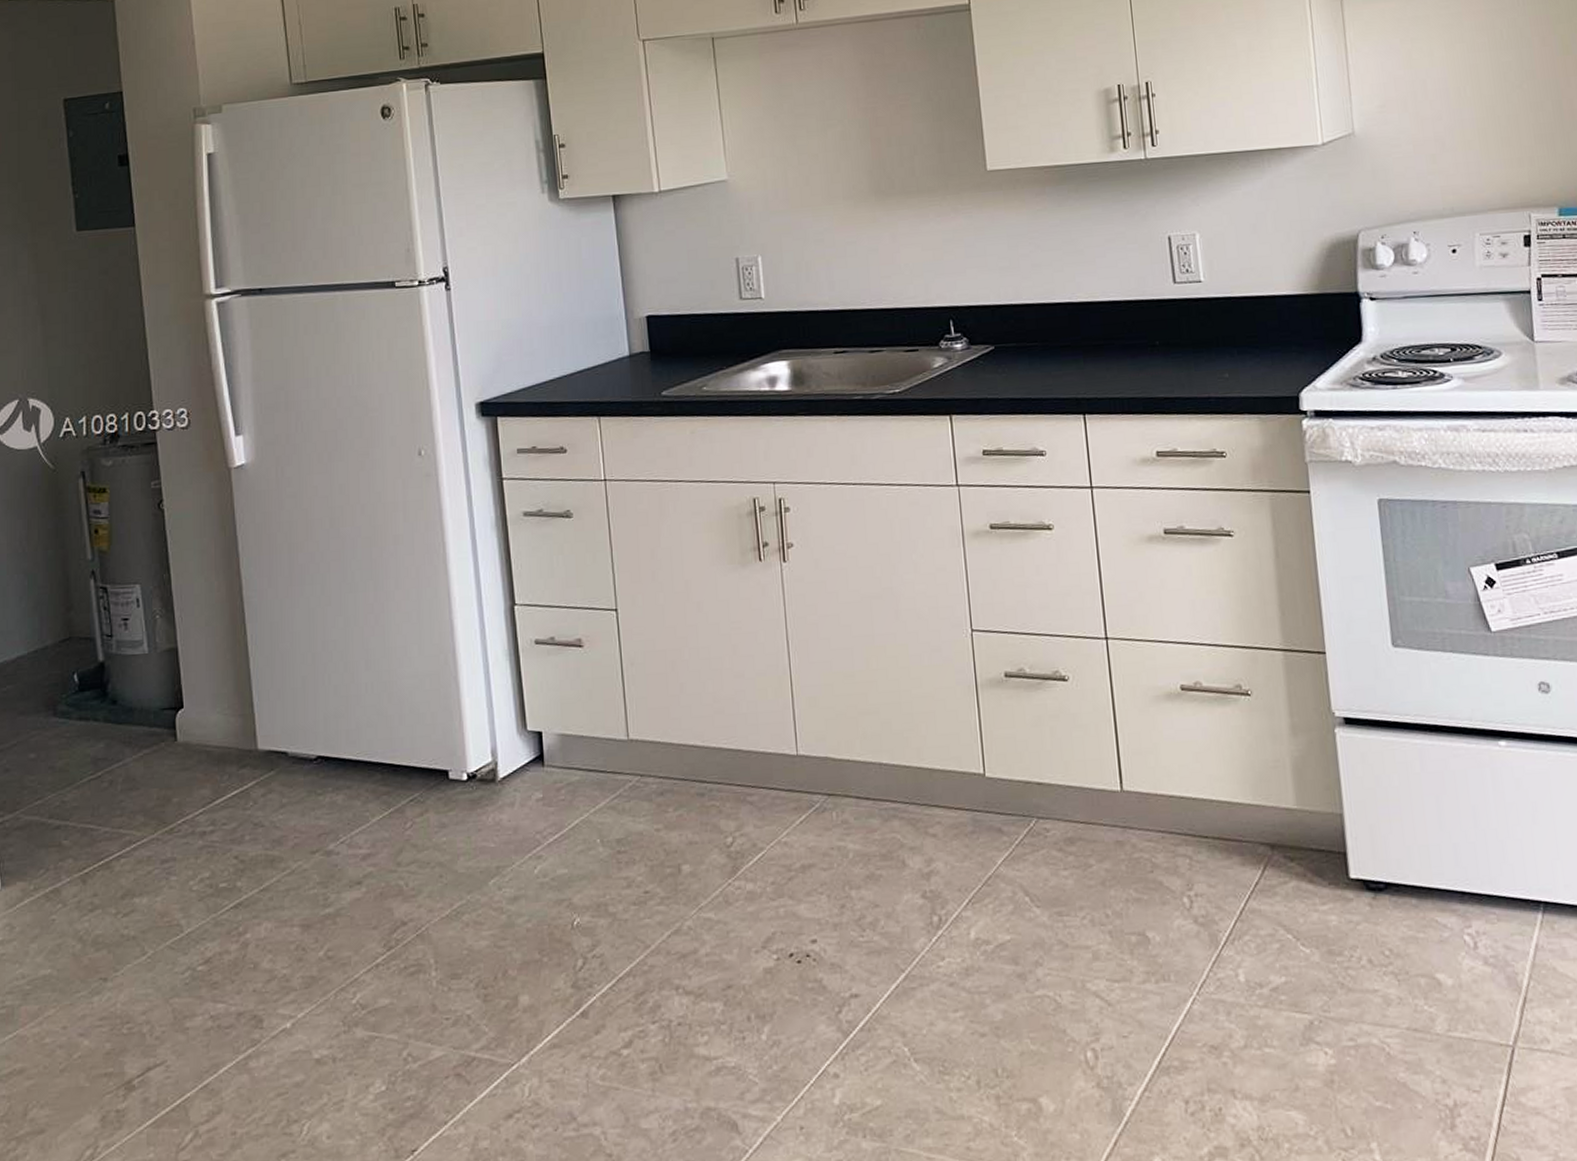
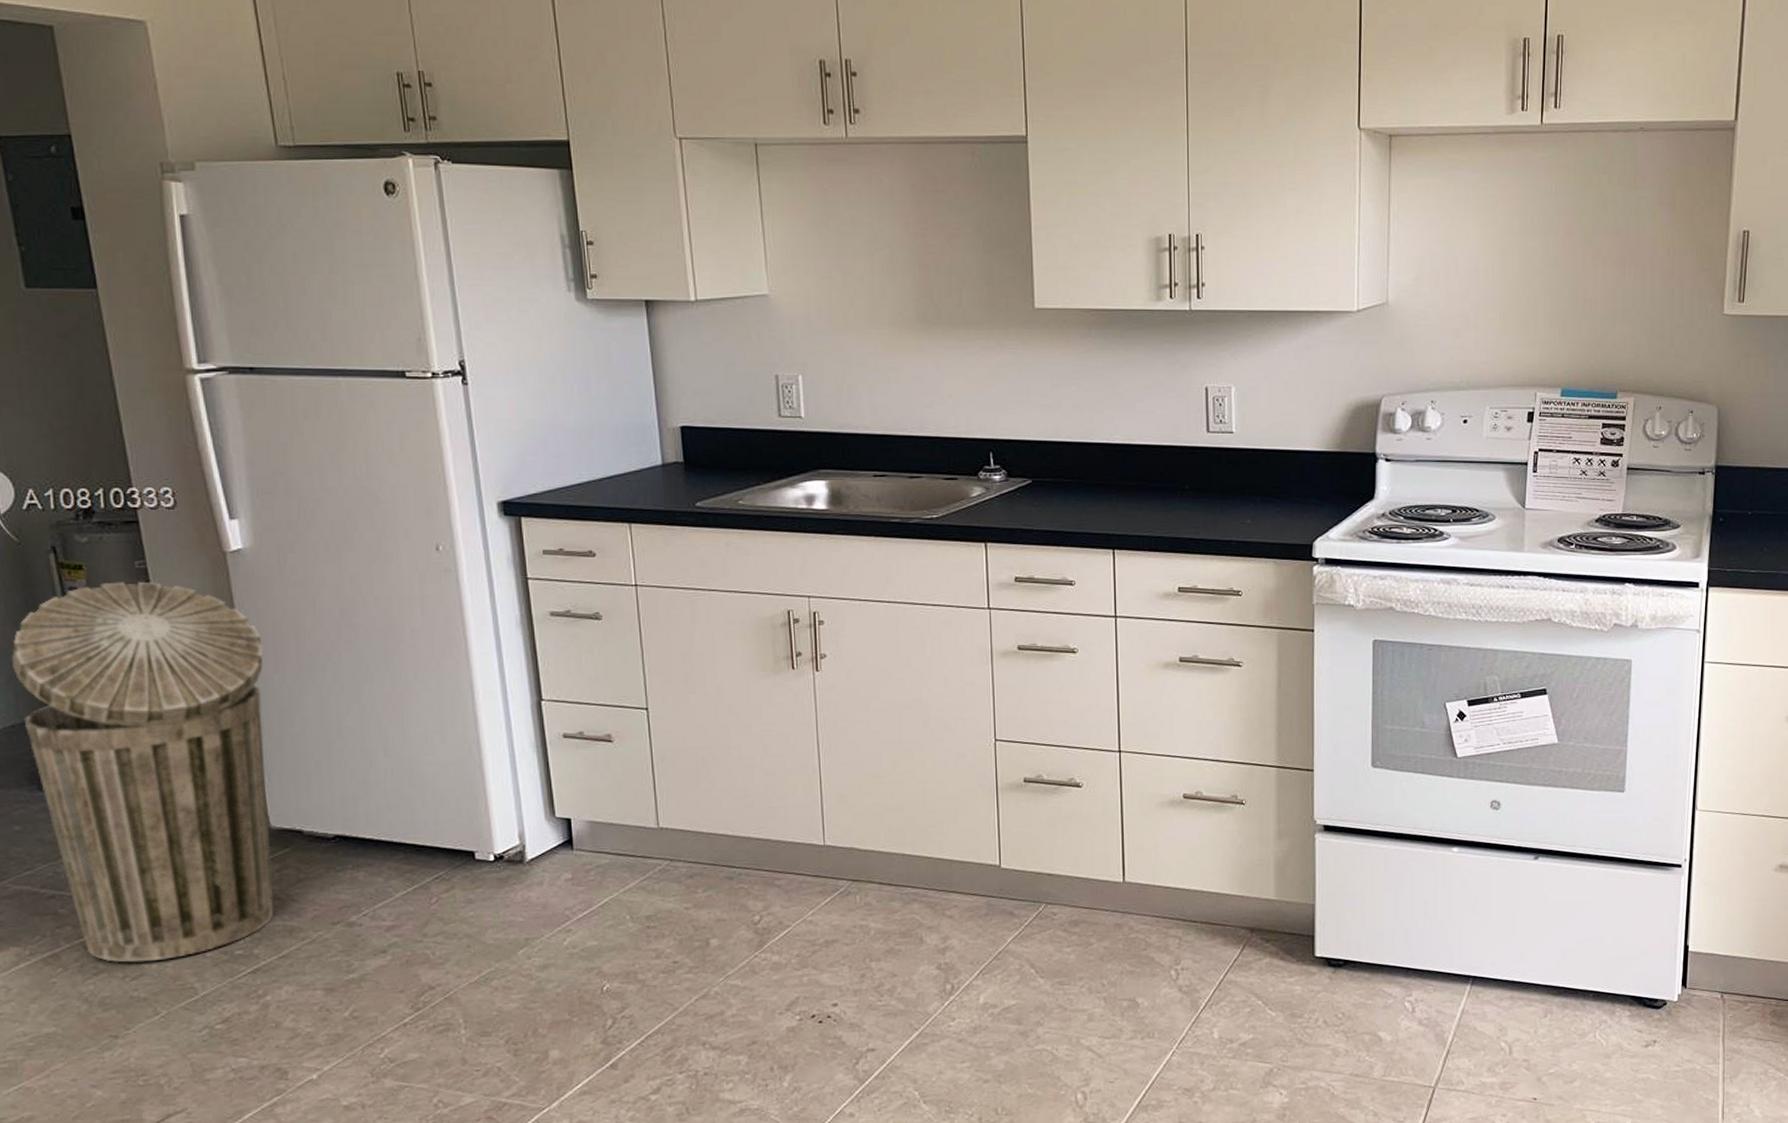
trash can: none [40,501,259,898] -> present [12,581,274,963]

